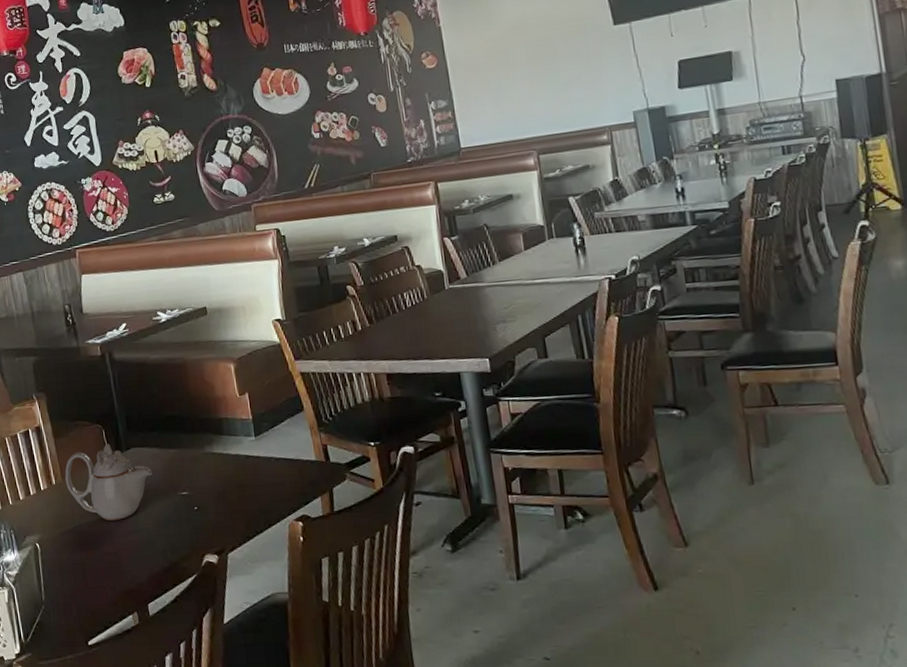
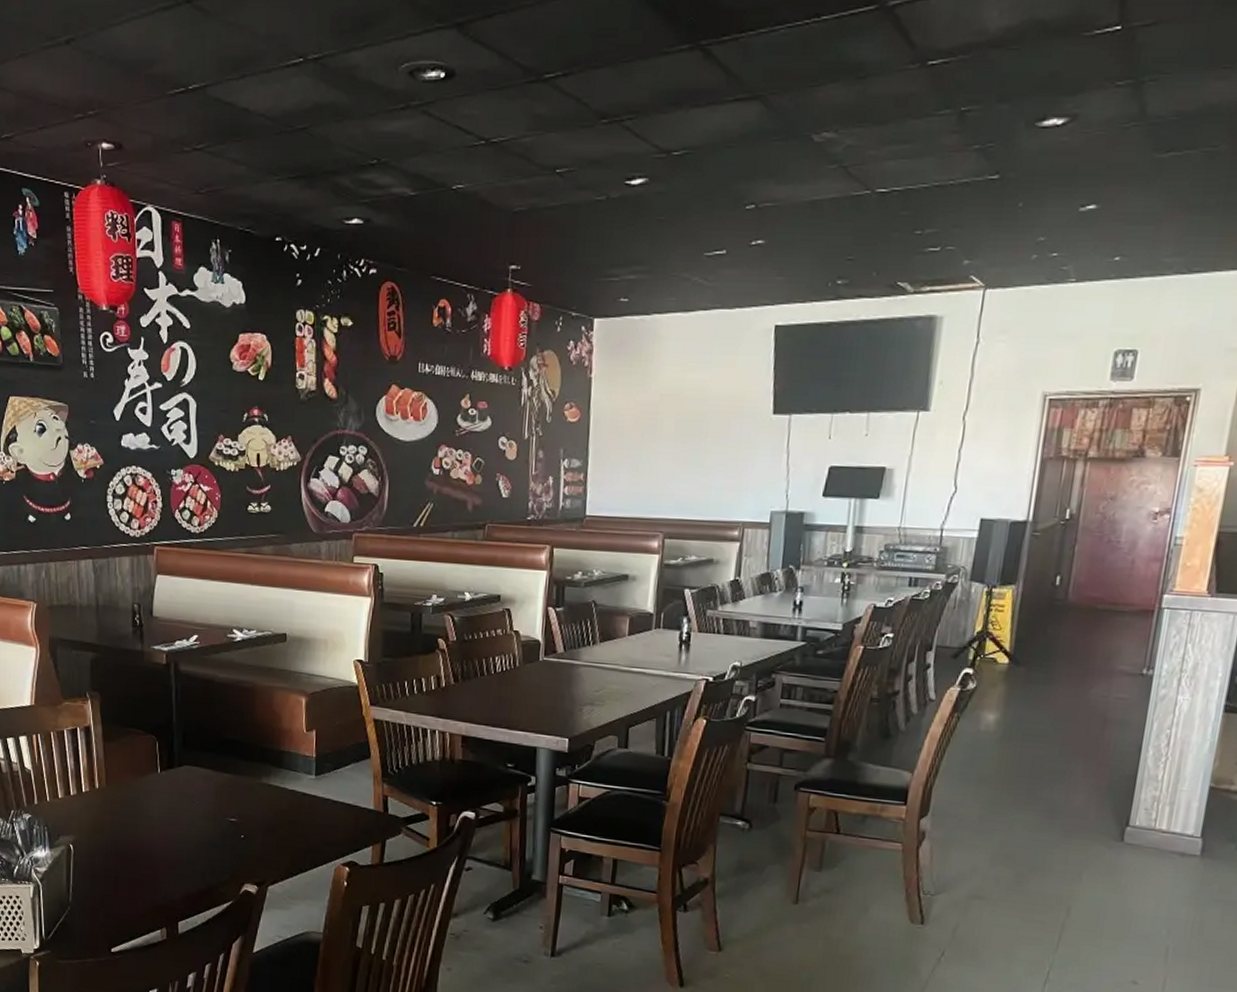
teapot: present [65,443,153,521] -> none [110,756,203,836]

